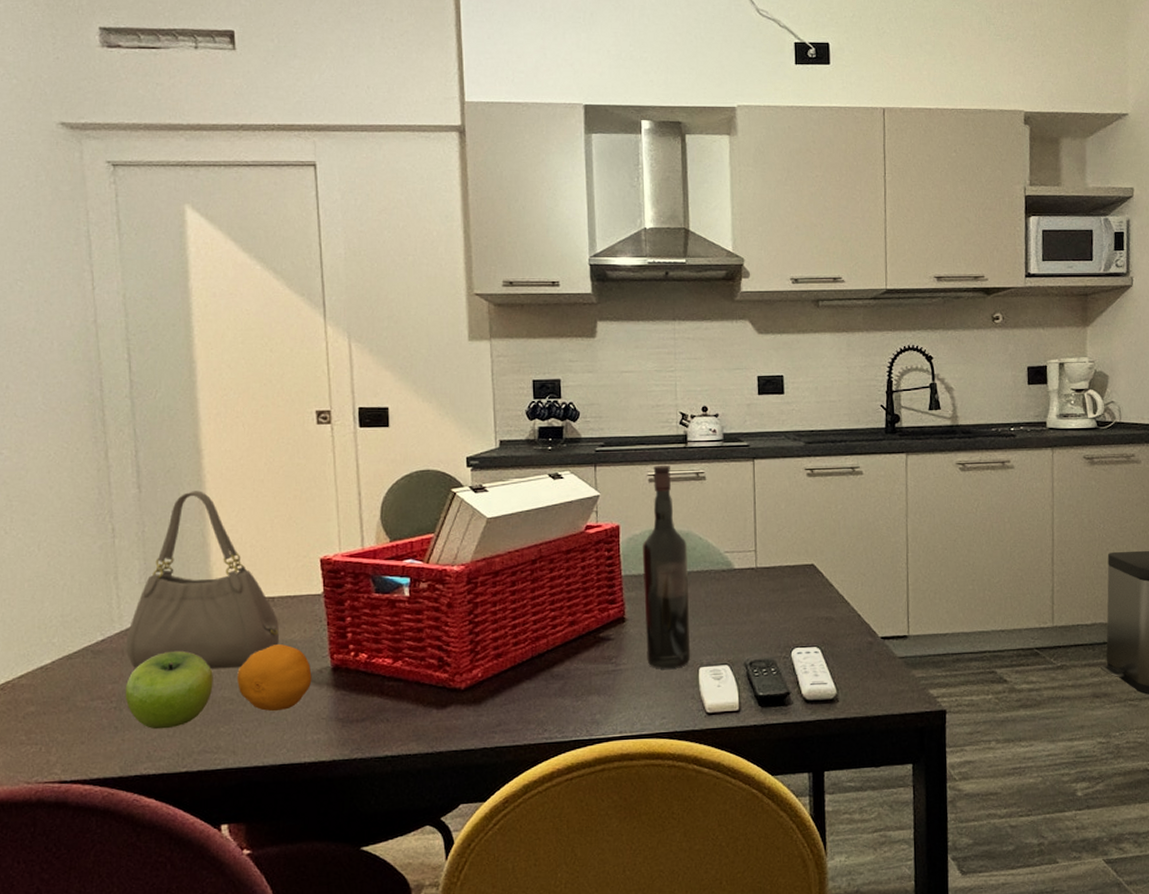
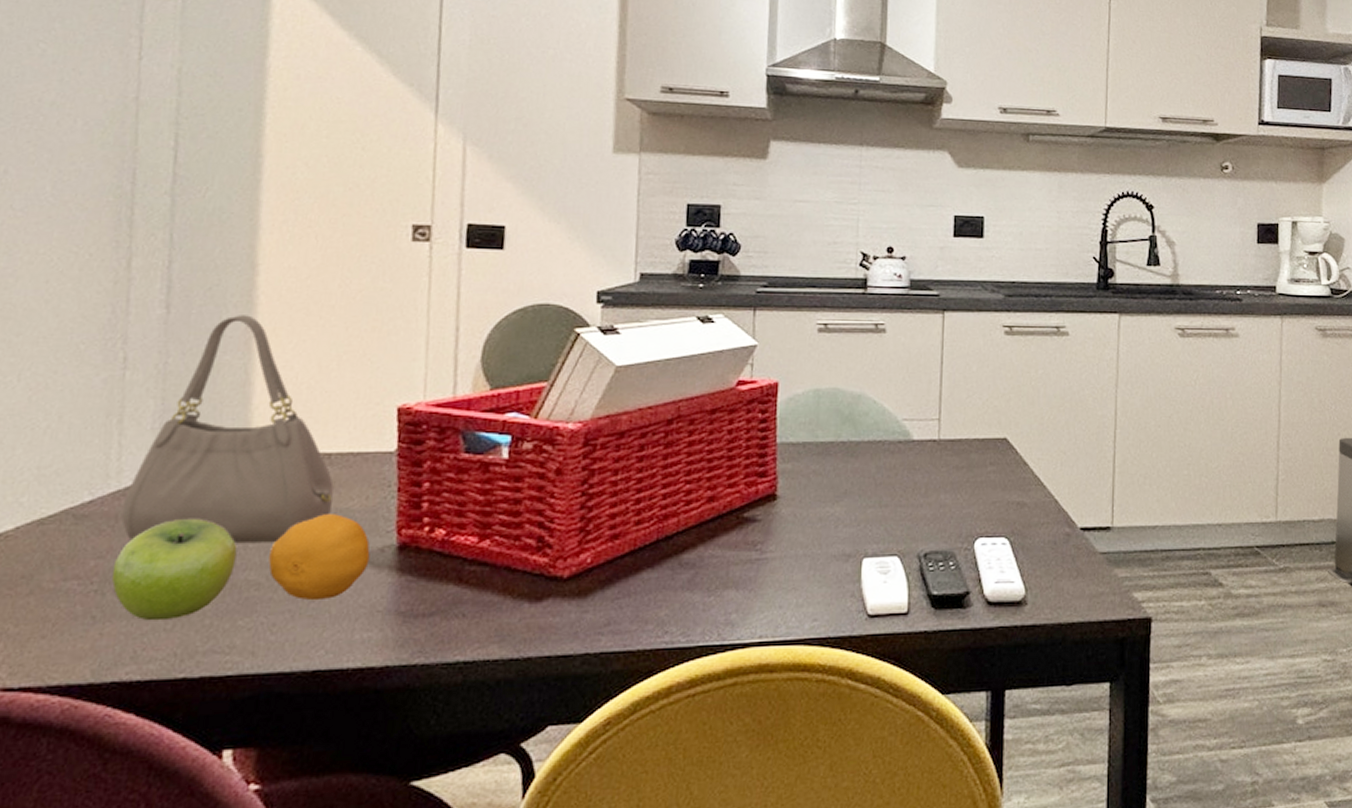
wine bottle: present [643,466,691,669] -> none [800,313,858,559]

